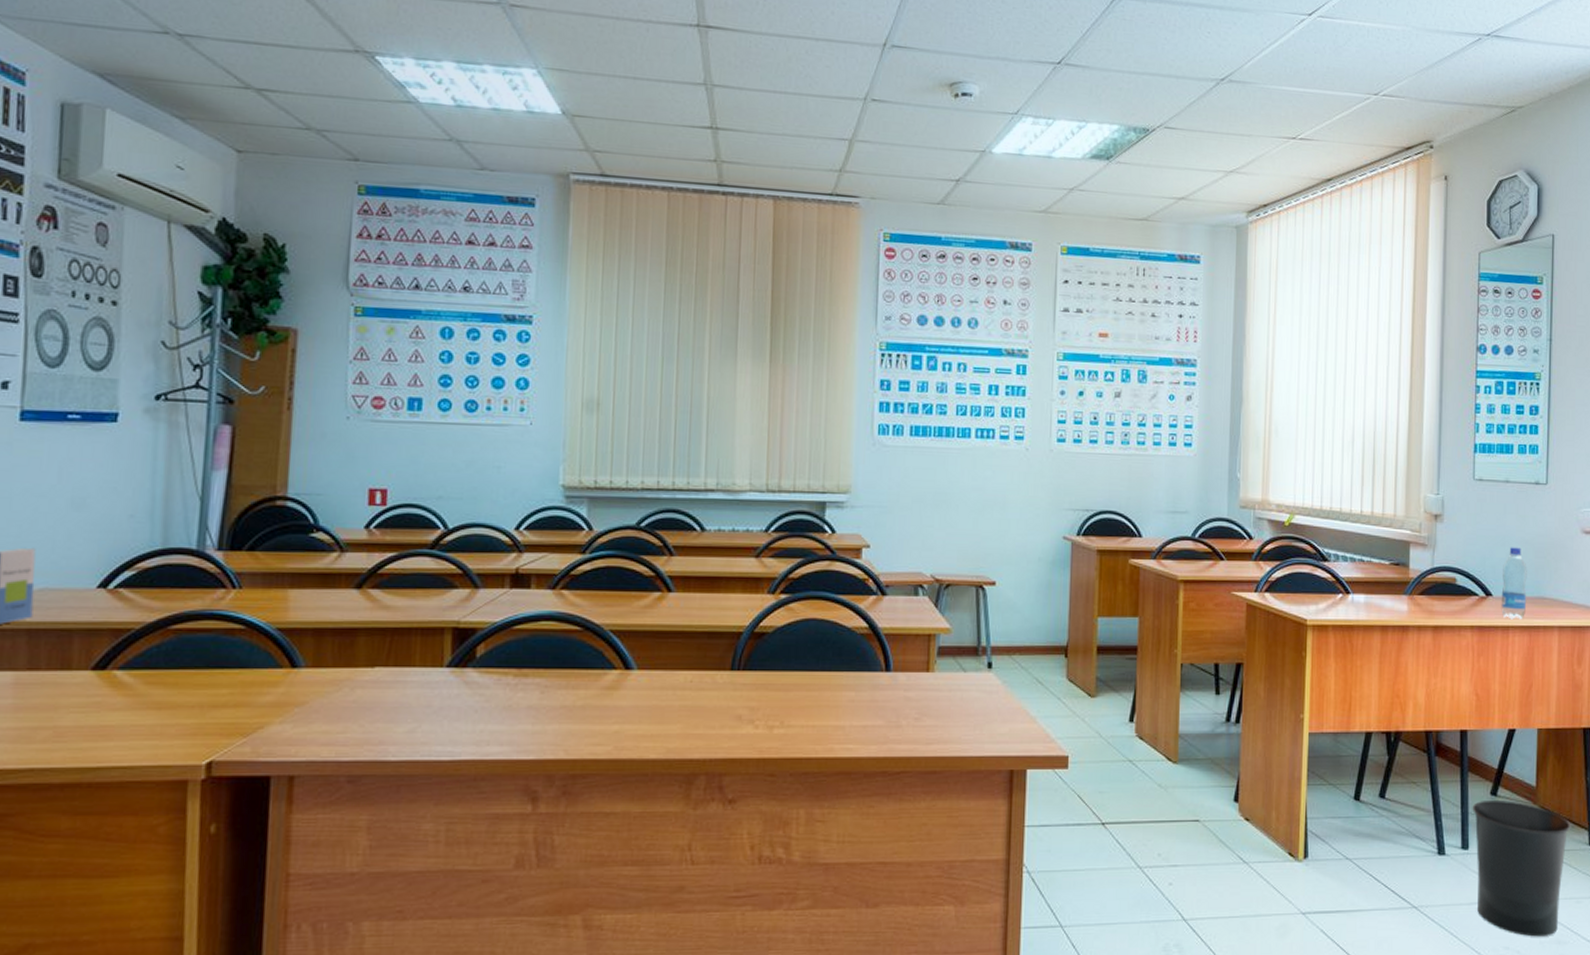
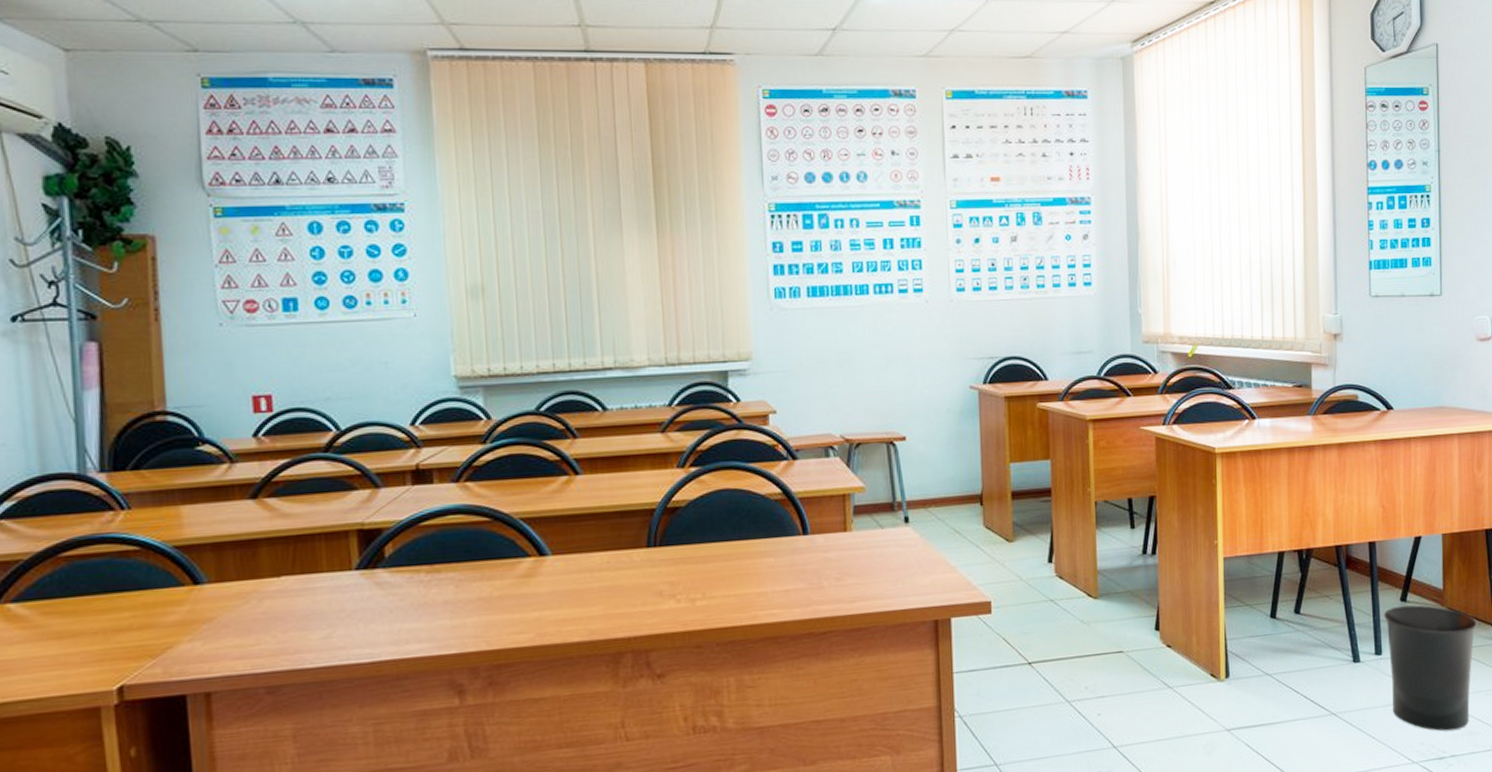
bottle: present [1501,547,1527,620] -> none [1402,360,1427,431]

